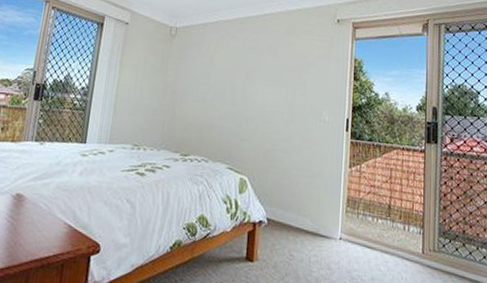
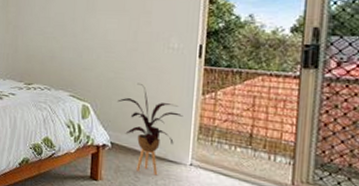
house plant: none [274,155,333,252] -> present [117,82,183,176]

